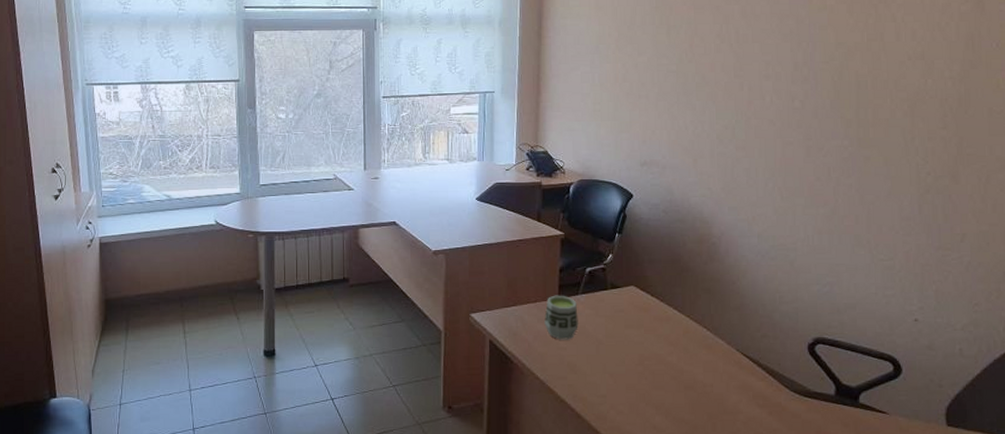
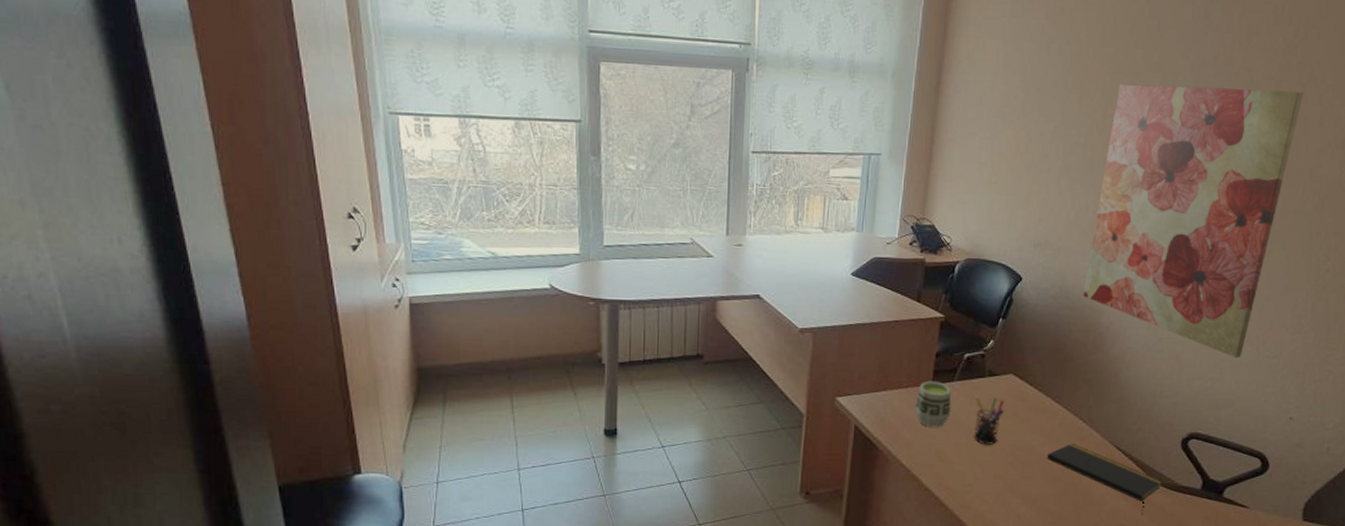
pen holder: none [600,308,629,357] -> present [973,396,1005,446]
notepad: none [675,351,795,422] -> present [1046,442,1163,514]
wall art: none [692,12,876,262] -> present [1082,83,1304,358]

